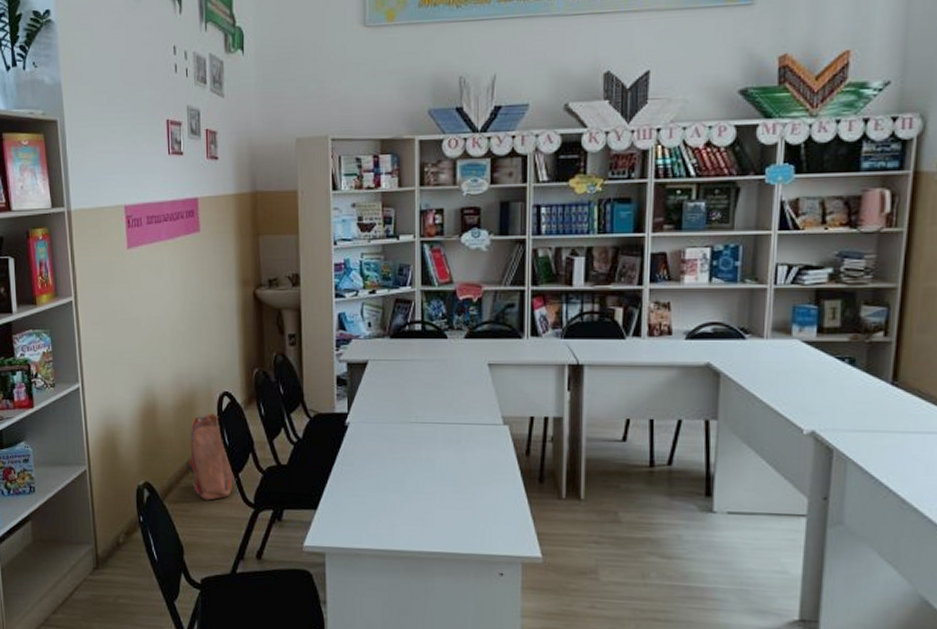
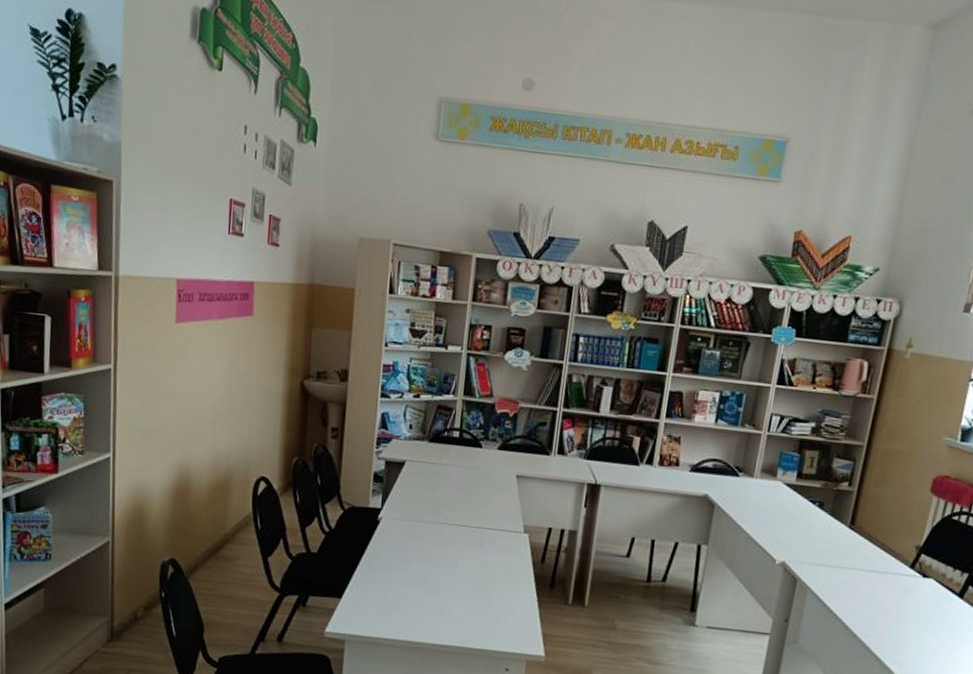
backpack: present [185,414,237,501] -> none [214,496,266,582]

